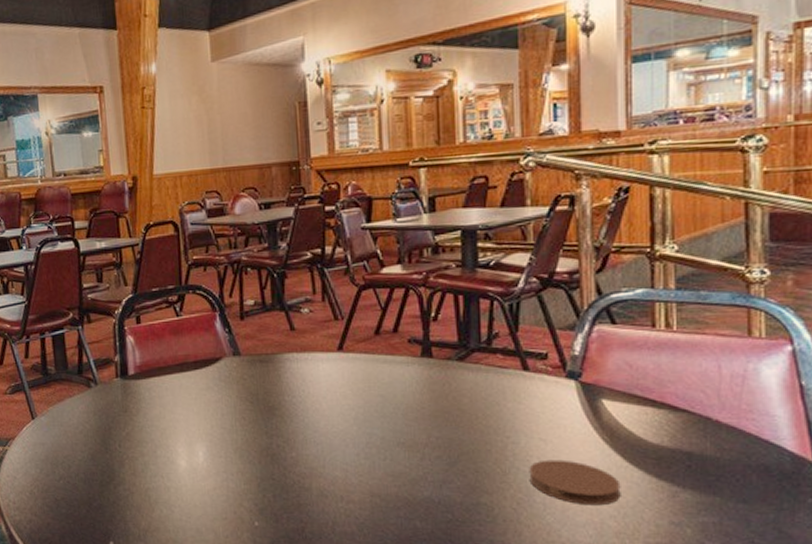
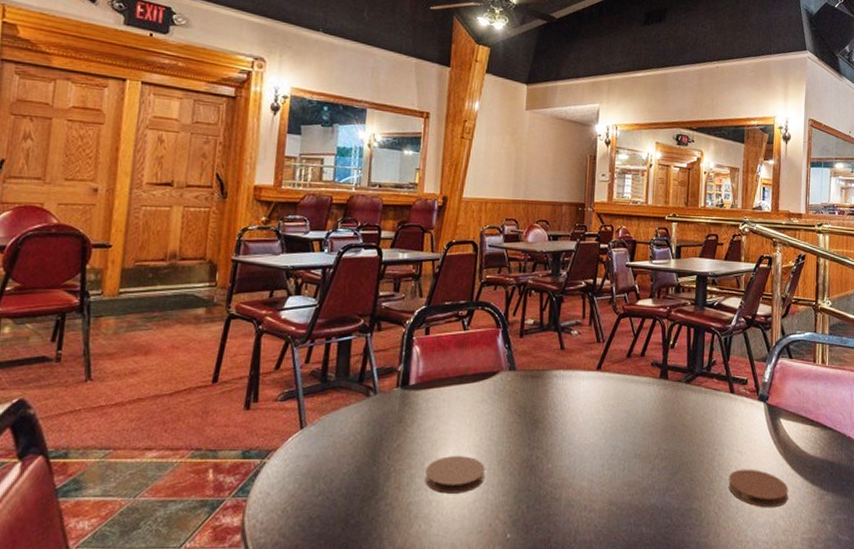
coaster: none [159,444,222,481] -> present [425,456,485,494]

